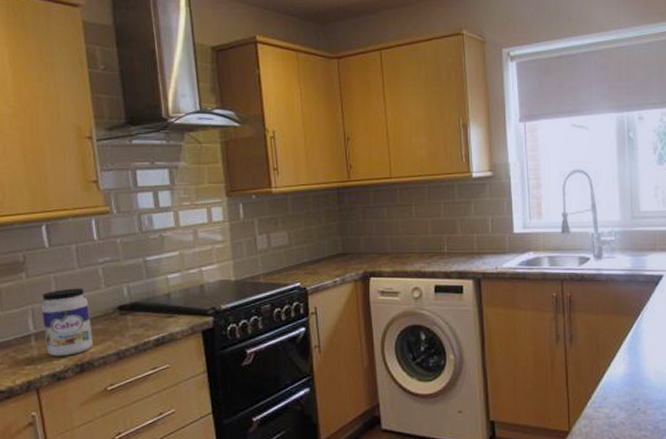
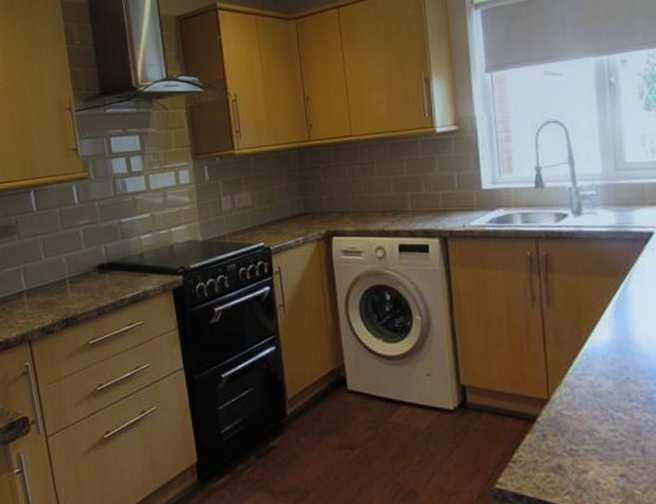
jar: present [41,288,94,356] -> none [31,248,77,311]

